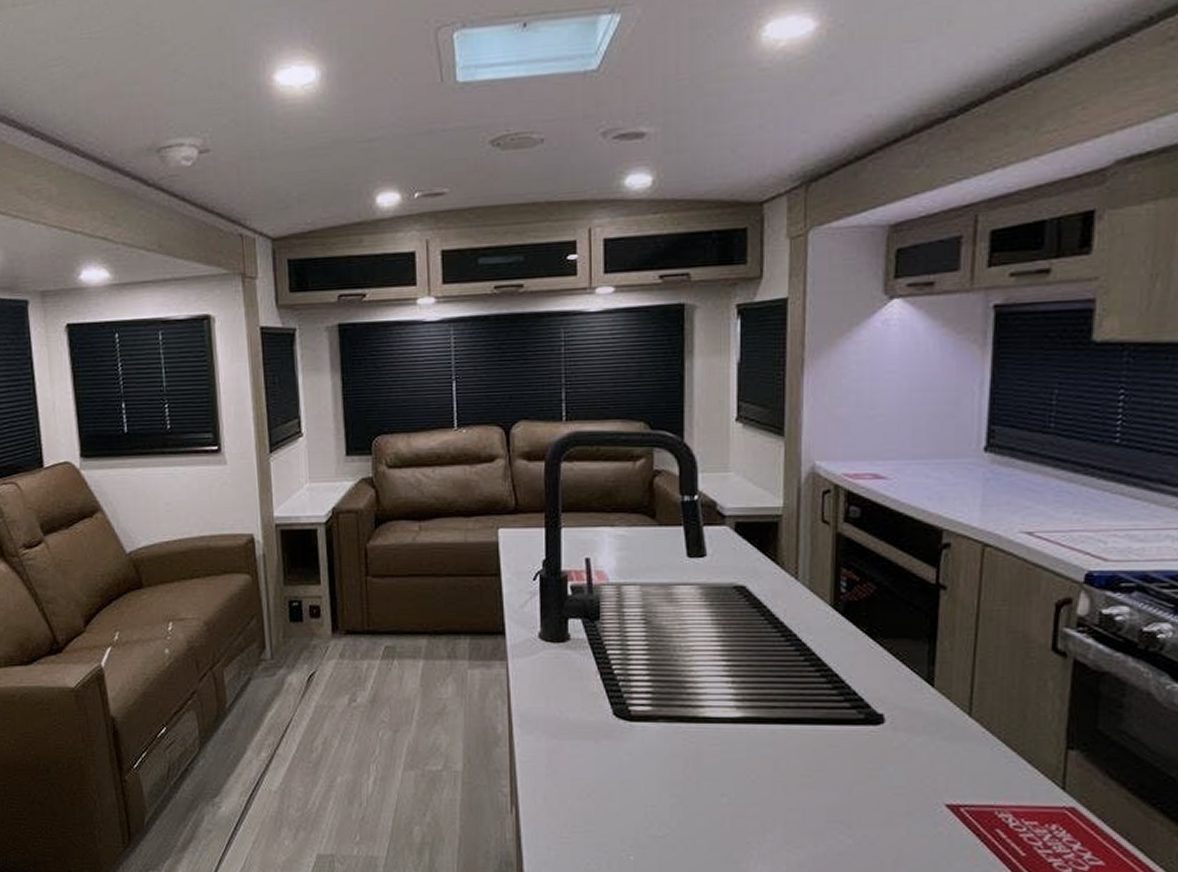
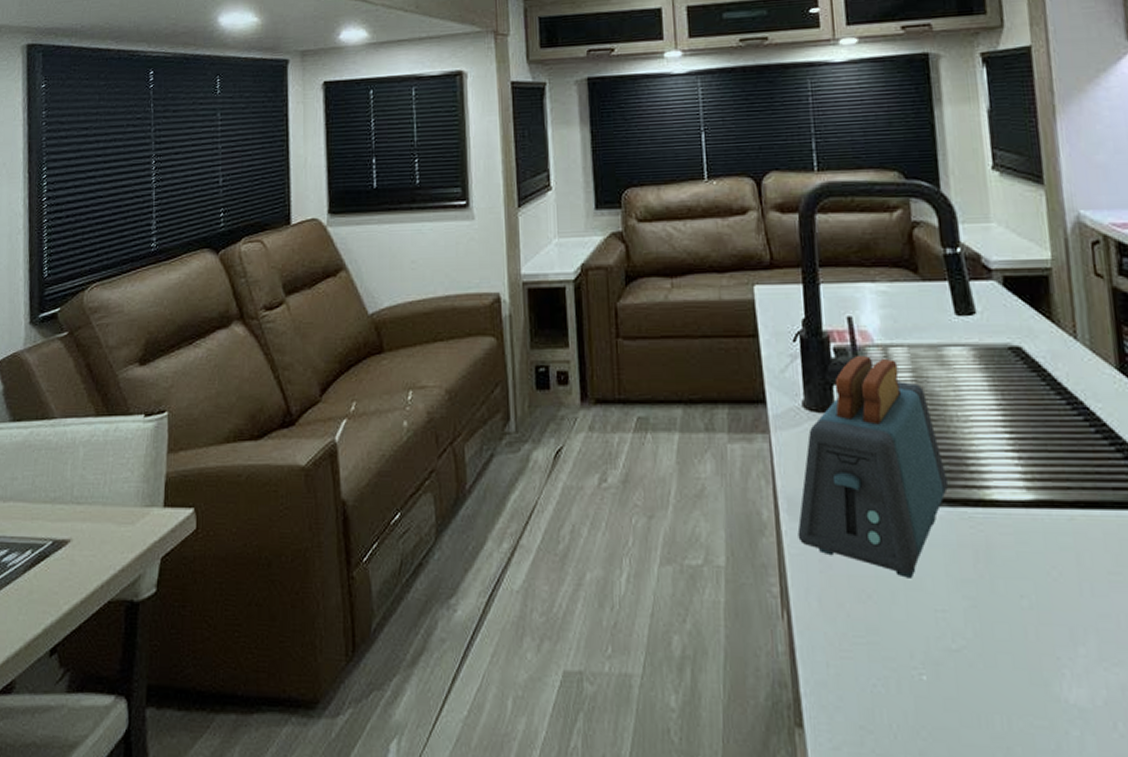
toaster: none [528,592,667,781] -> present [797,354,949,578]

